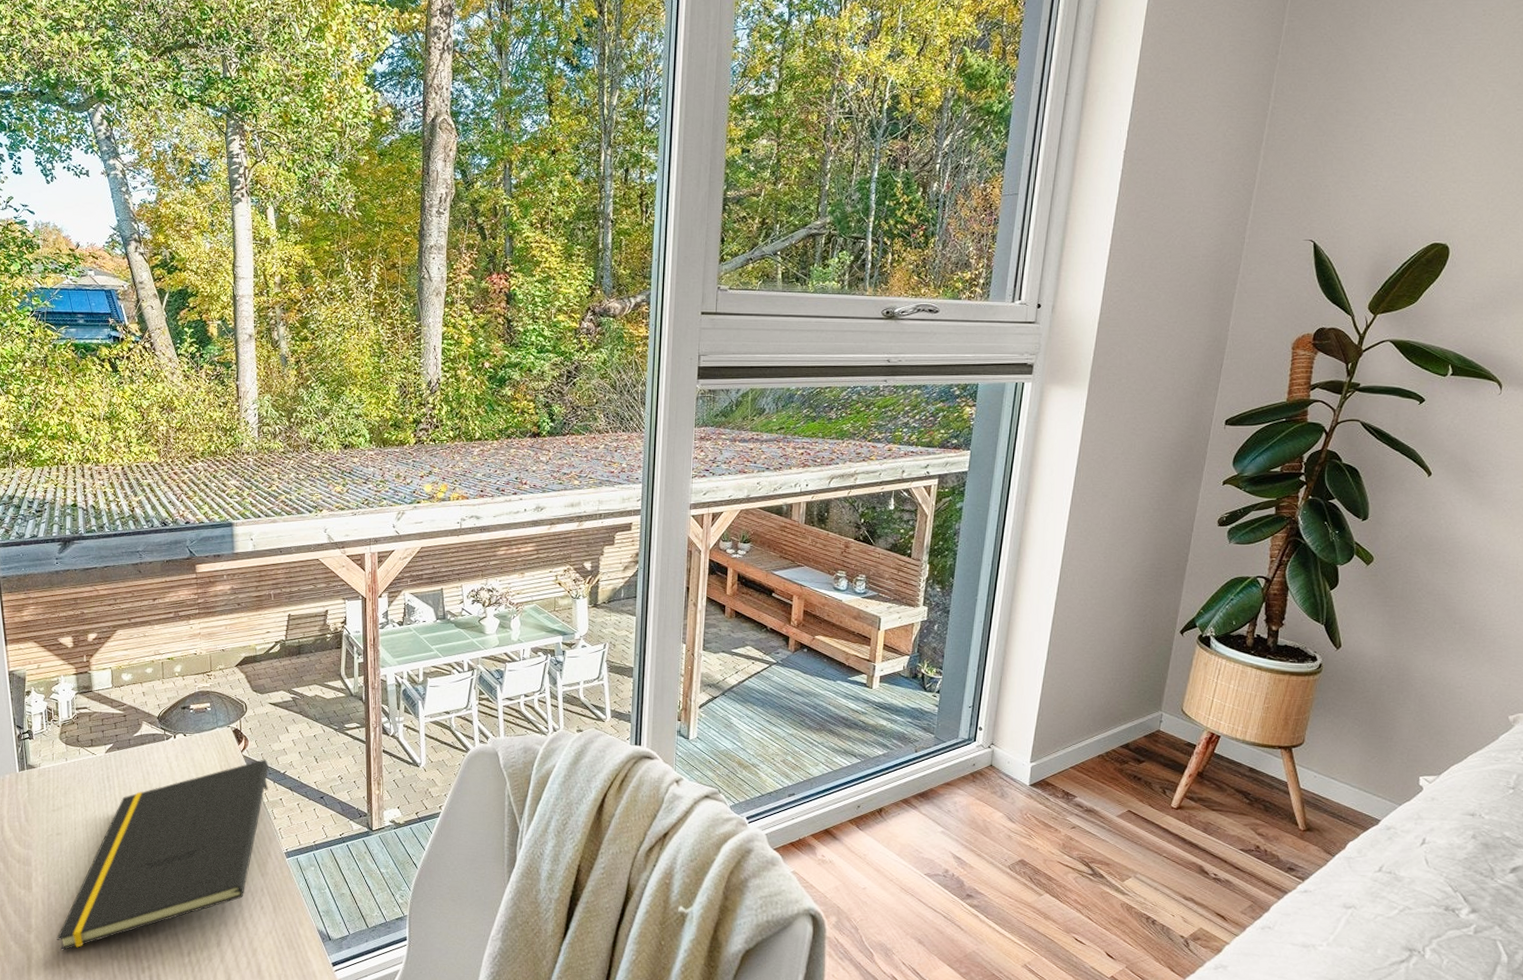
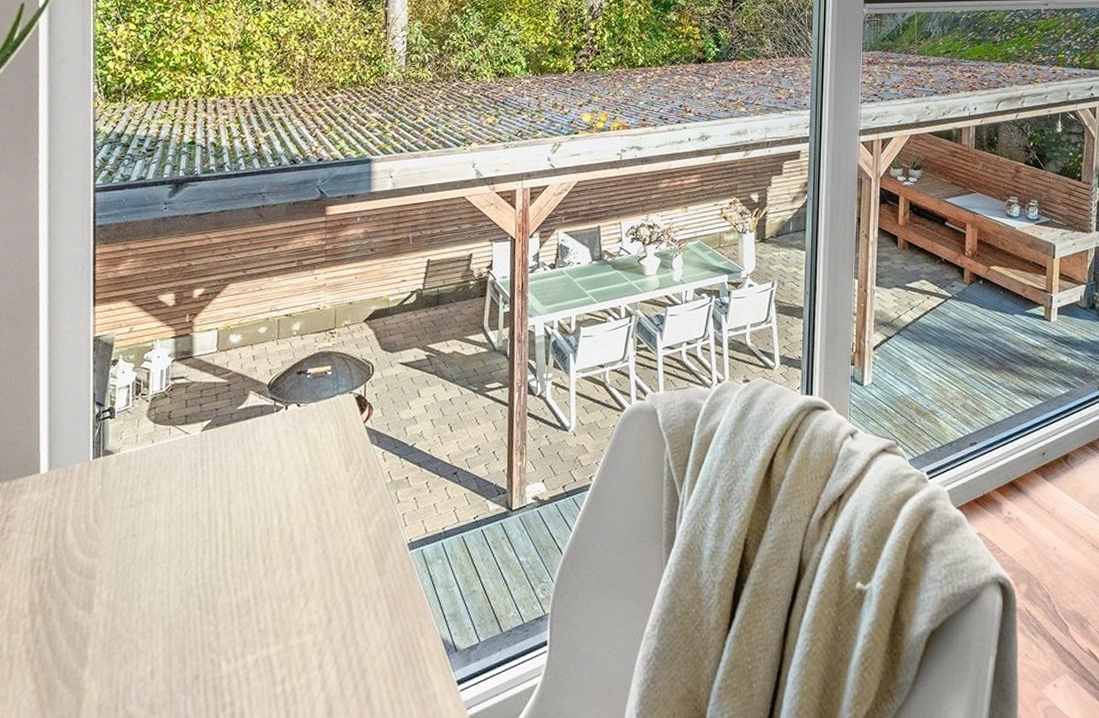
notepad: present [57,759,269,951] -> none [117,430,395,689]

